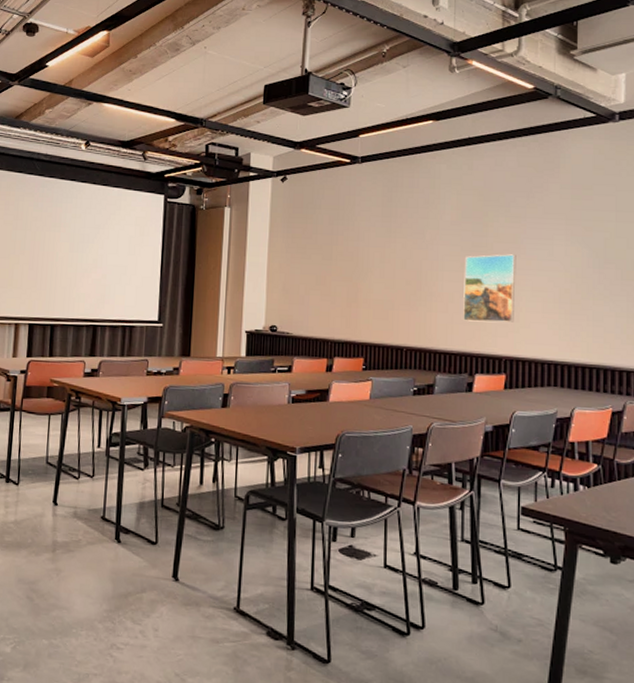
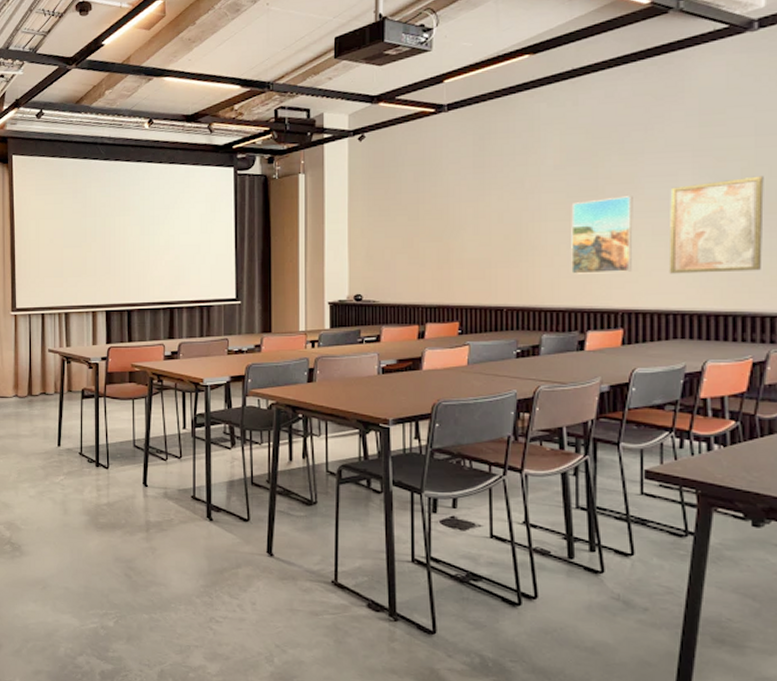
wall art: none [545,246,622,330] -> present [669,175,764,274]

